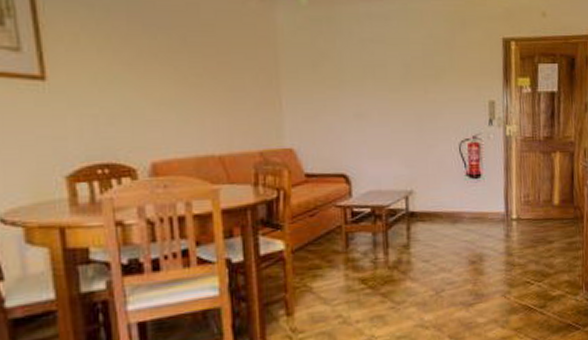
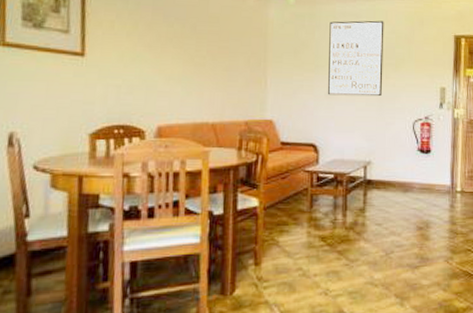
wall art: none [353,23,421,116] -> present [327,20,384,97]

